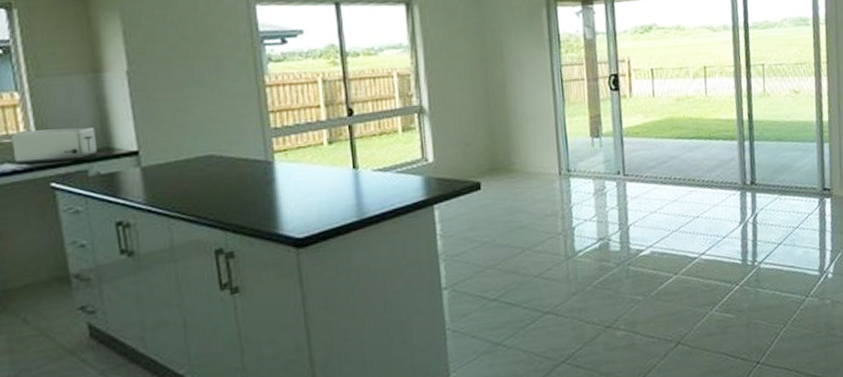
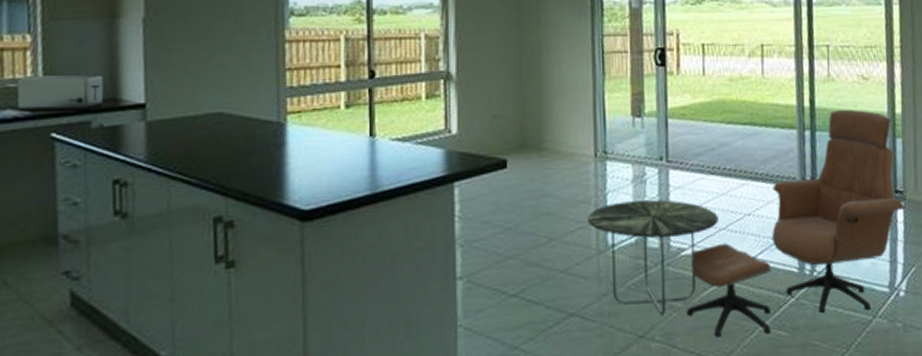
side table: none [555,209,672,308] -> present [586,200,719,315]
armchair: none [646,120,832,323] -> present [687,109,905,338]

